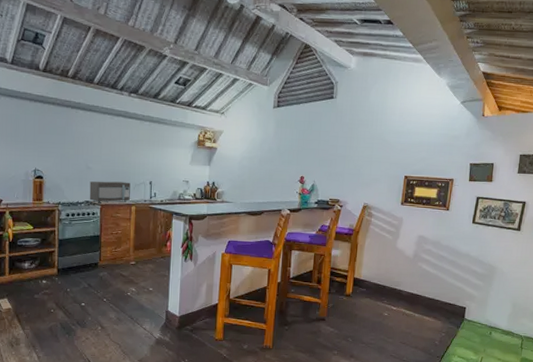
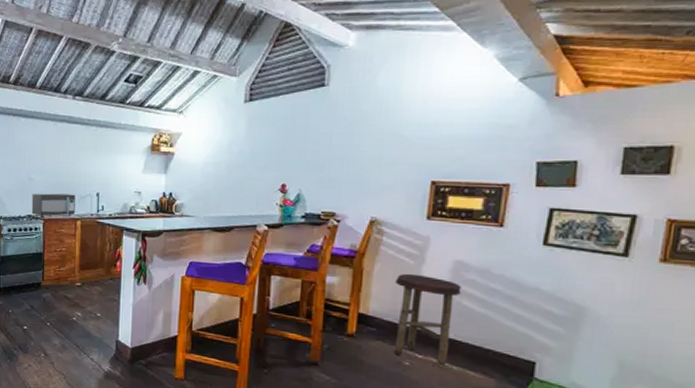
stool: none [376,246,422,314] -> present [392,273,462,365]

